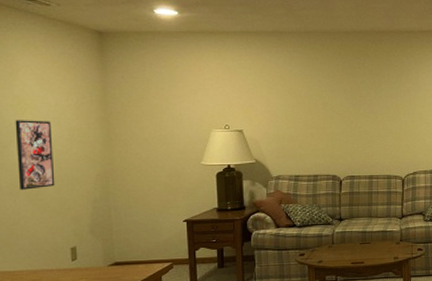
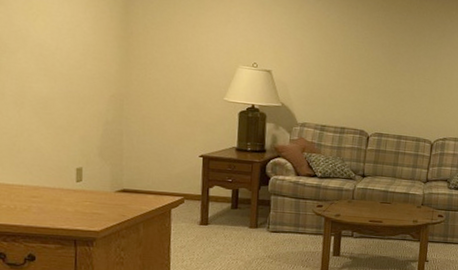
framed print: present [15,120,55,190] -> none [24,25,66,102]

